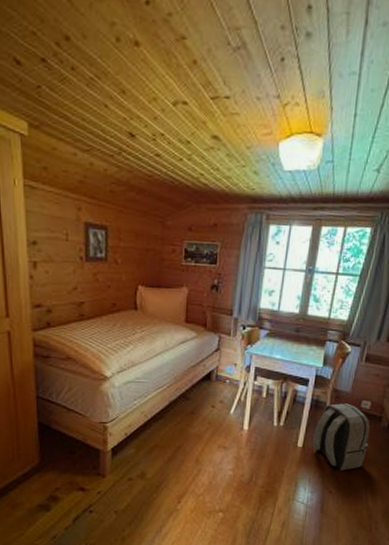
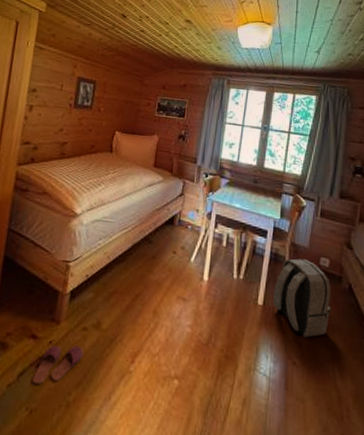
slippers: none [87,493,132,526] -> present [32,345,84,385]

